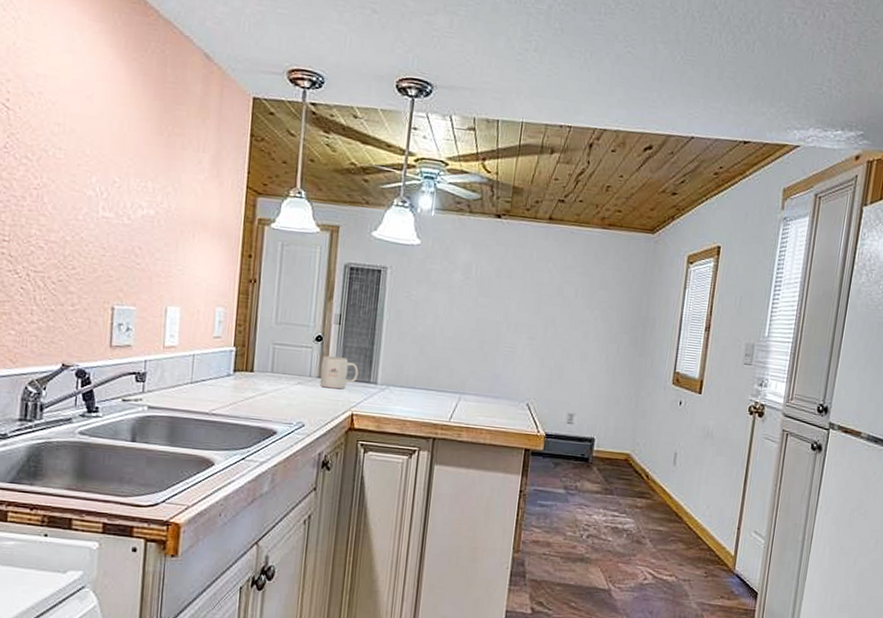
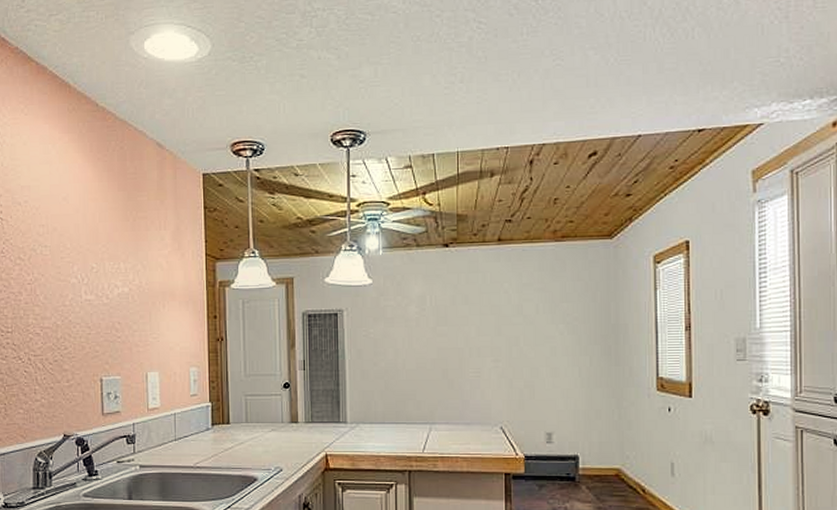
mug: present [319,356,359,389] -> none [291,401,328,432]

